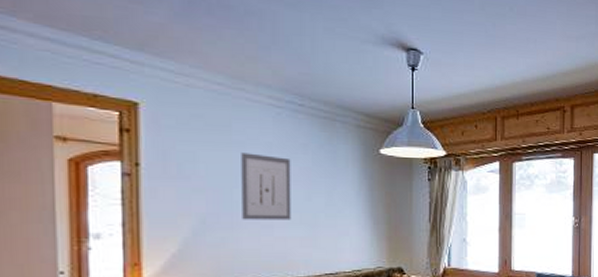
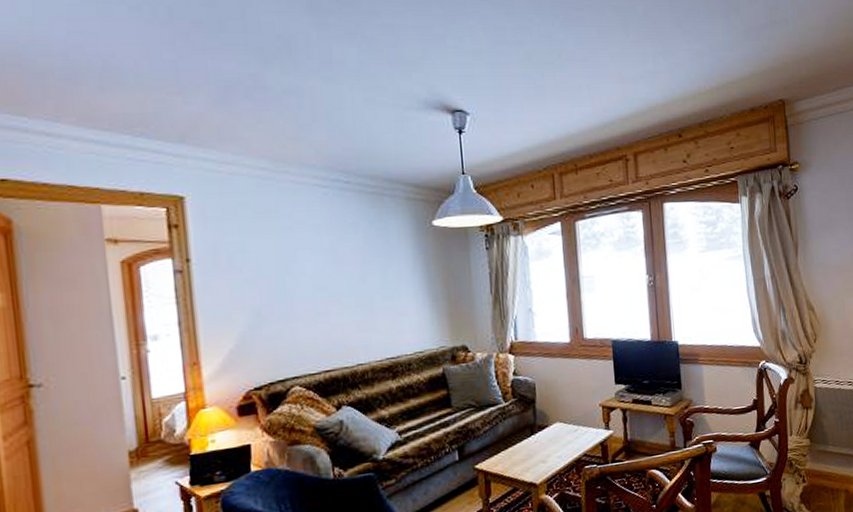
wall art: present [241,152,292,220] -> none [290,237,347,309]

